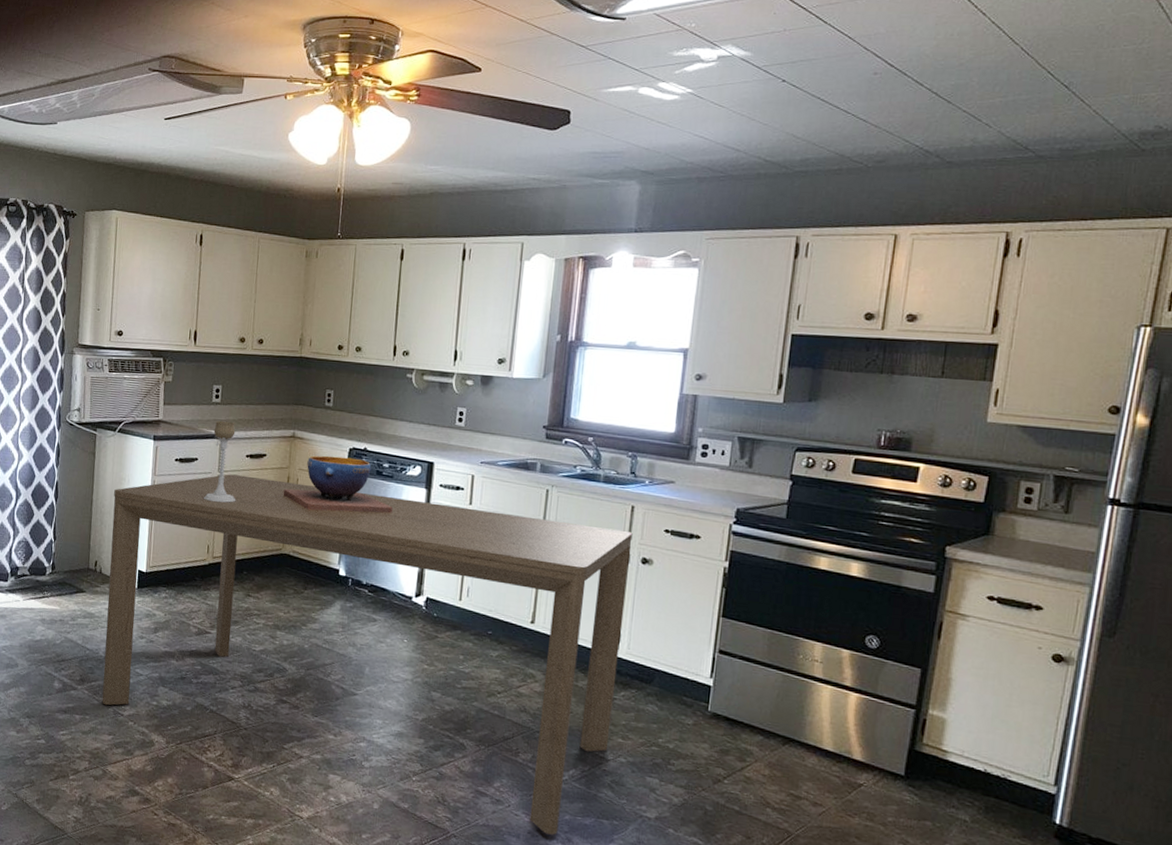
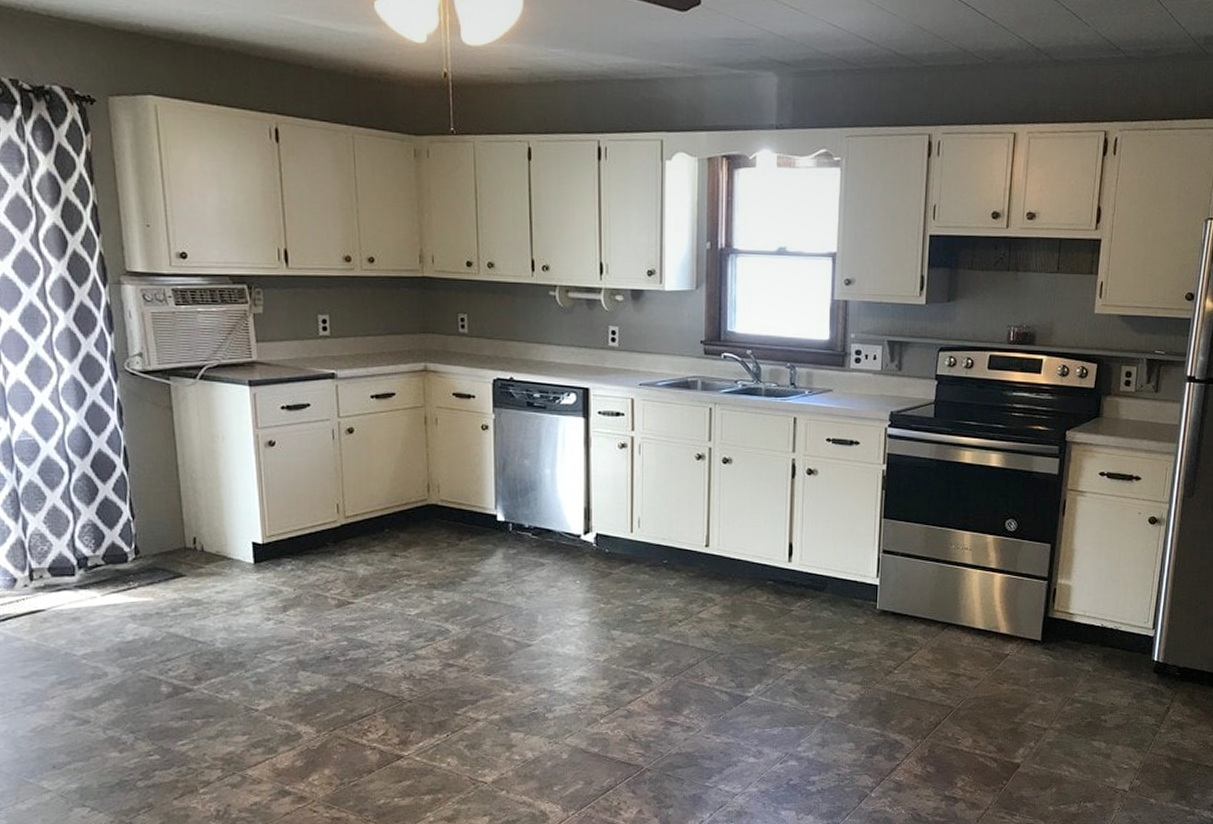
dining table: present [102,474,633,835] -> none [206,419,797,751]
candle holder: present [204,420,236,503] -> none [324,357,365,454]
decorative bowl: present [283,455,393,514] -> none [421,389,549,453]

